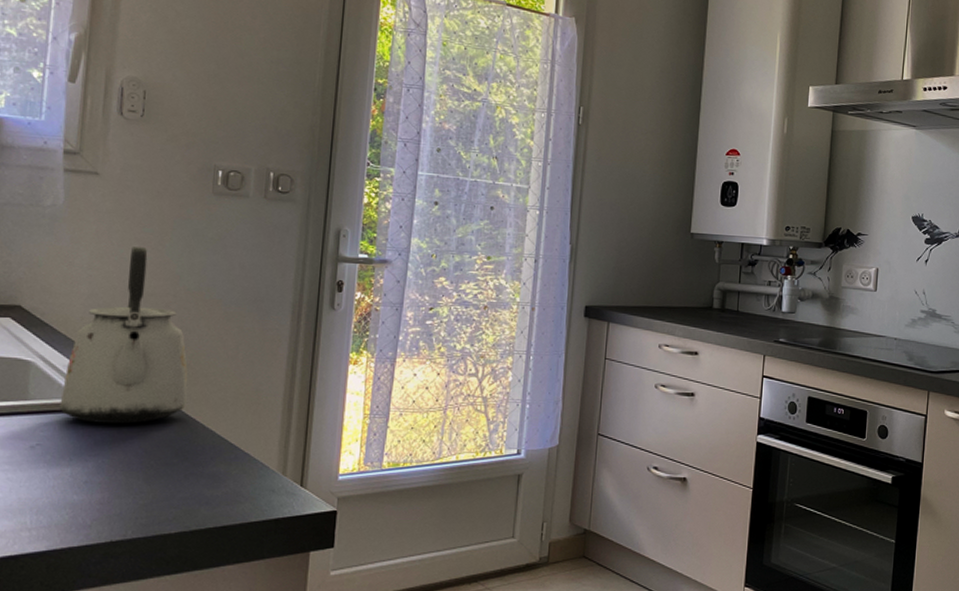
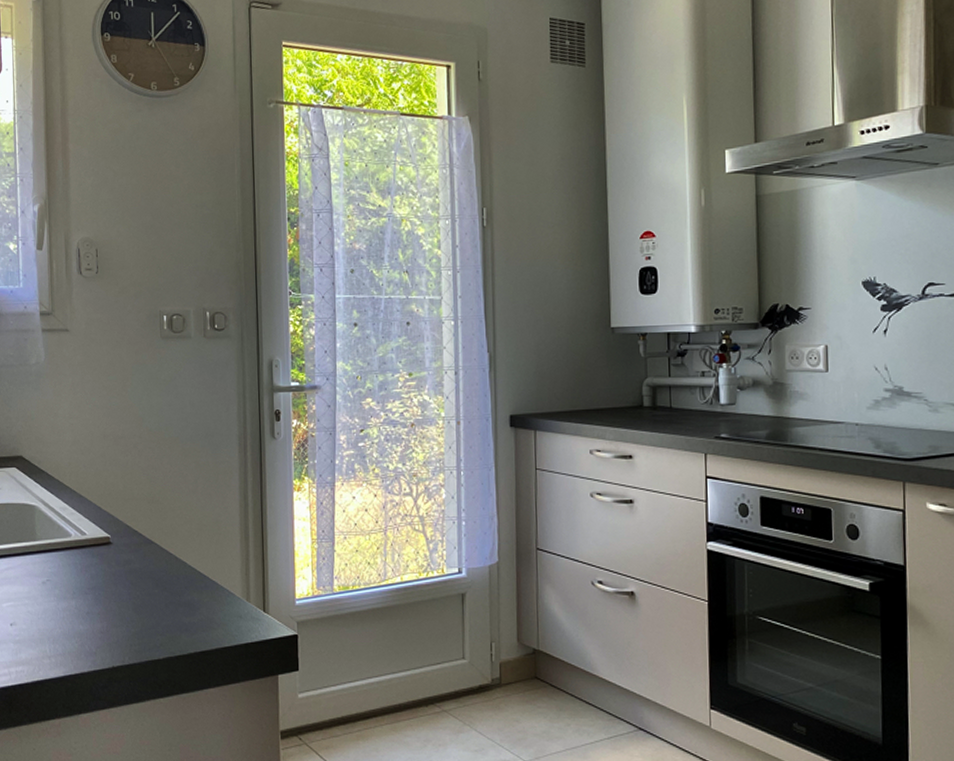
kettle: present [59,247,188,424] -> none [60,394,161,559]

